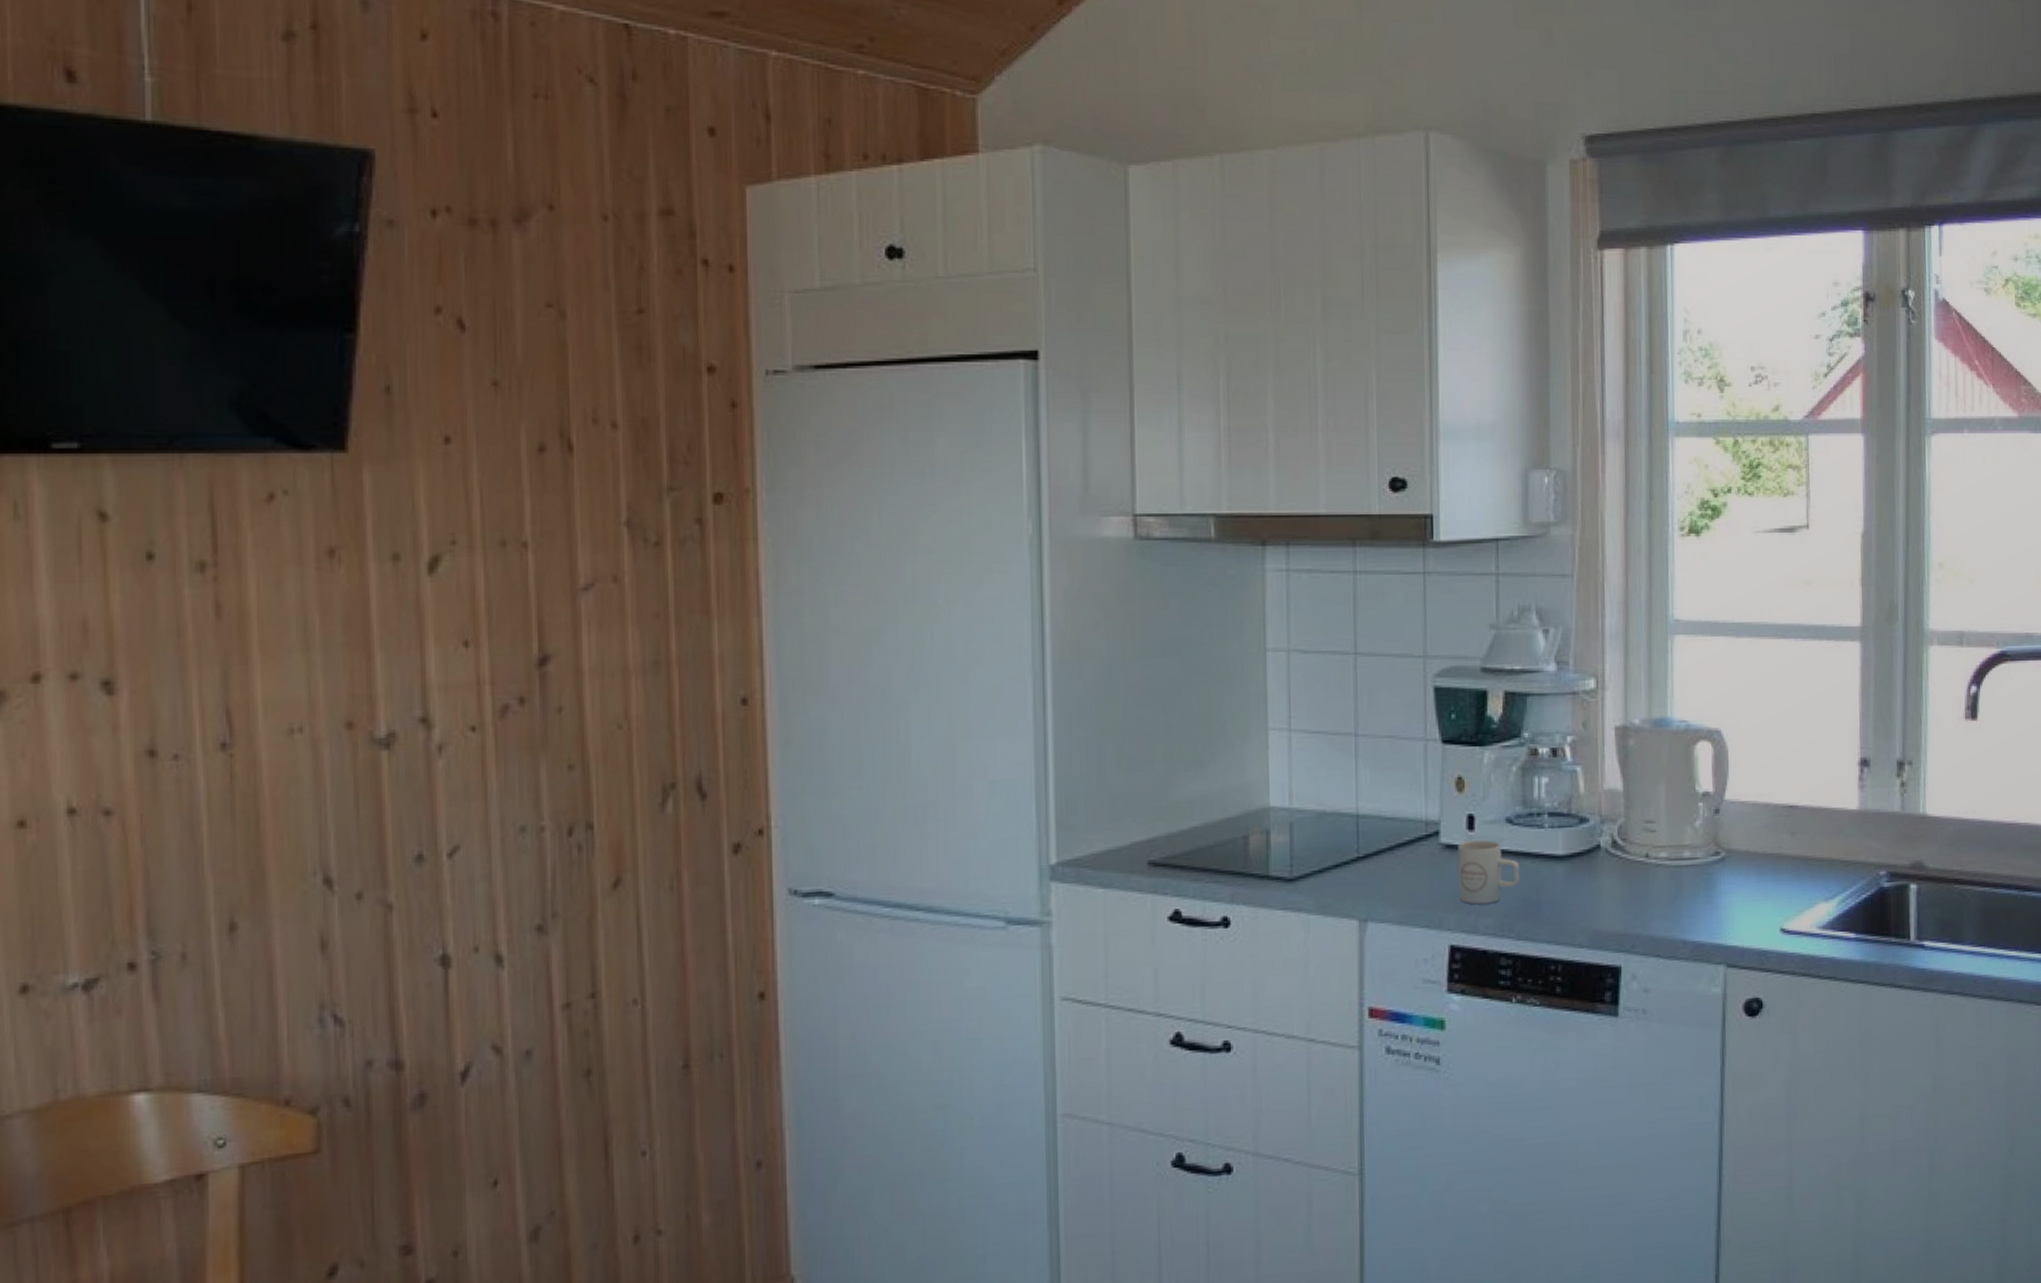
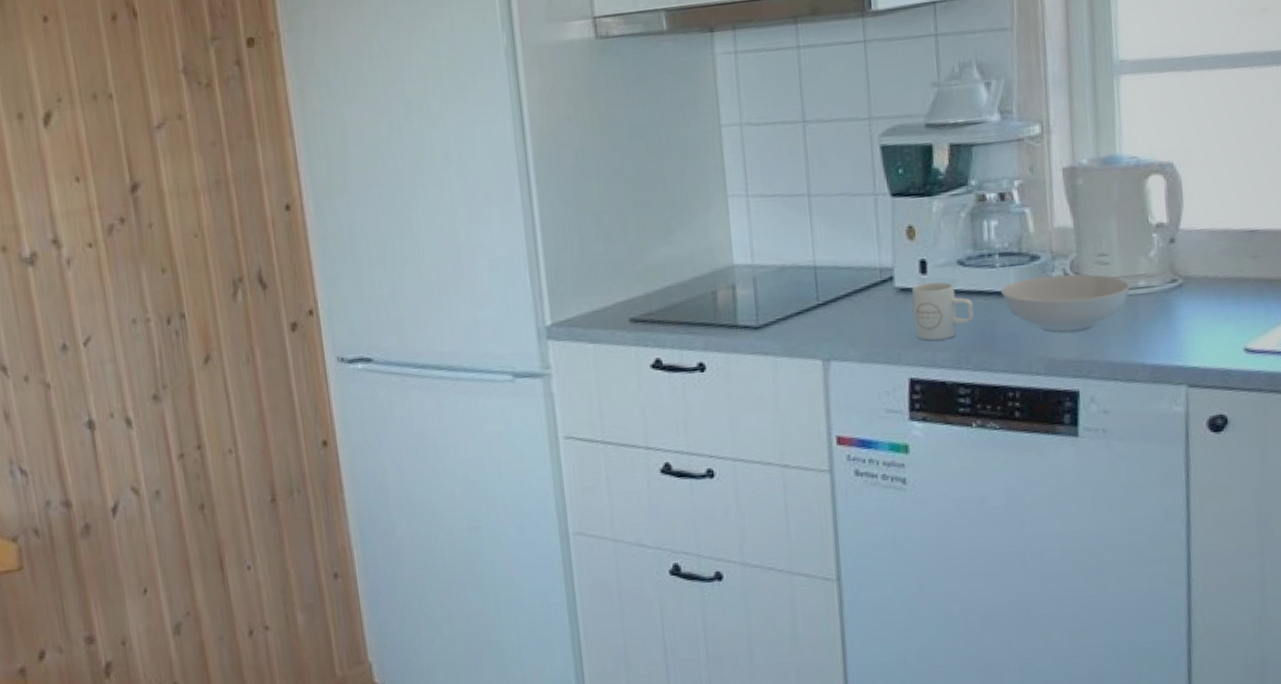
bowl: none [1548,840,1675,903] -> present [1001,274,1130,333]

